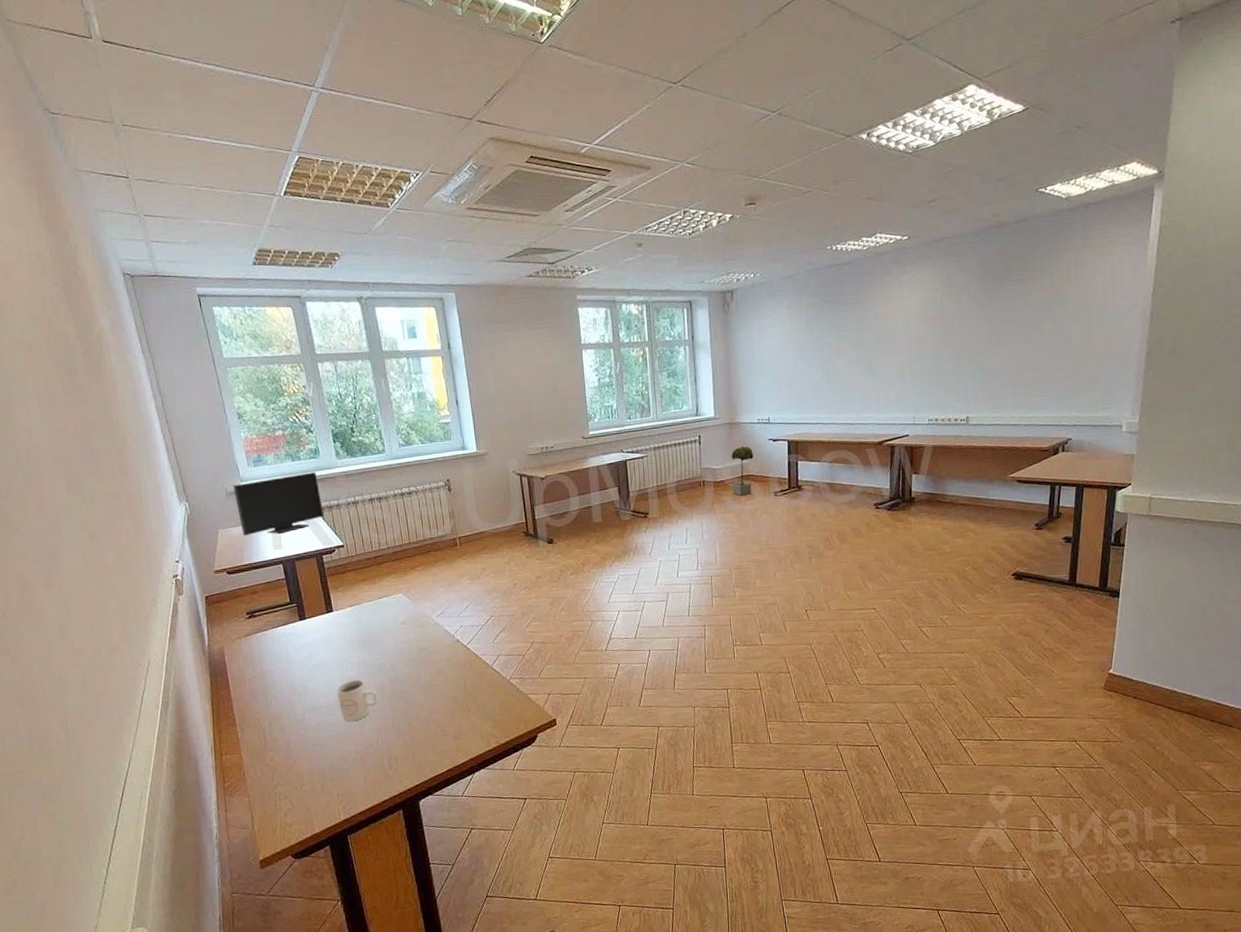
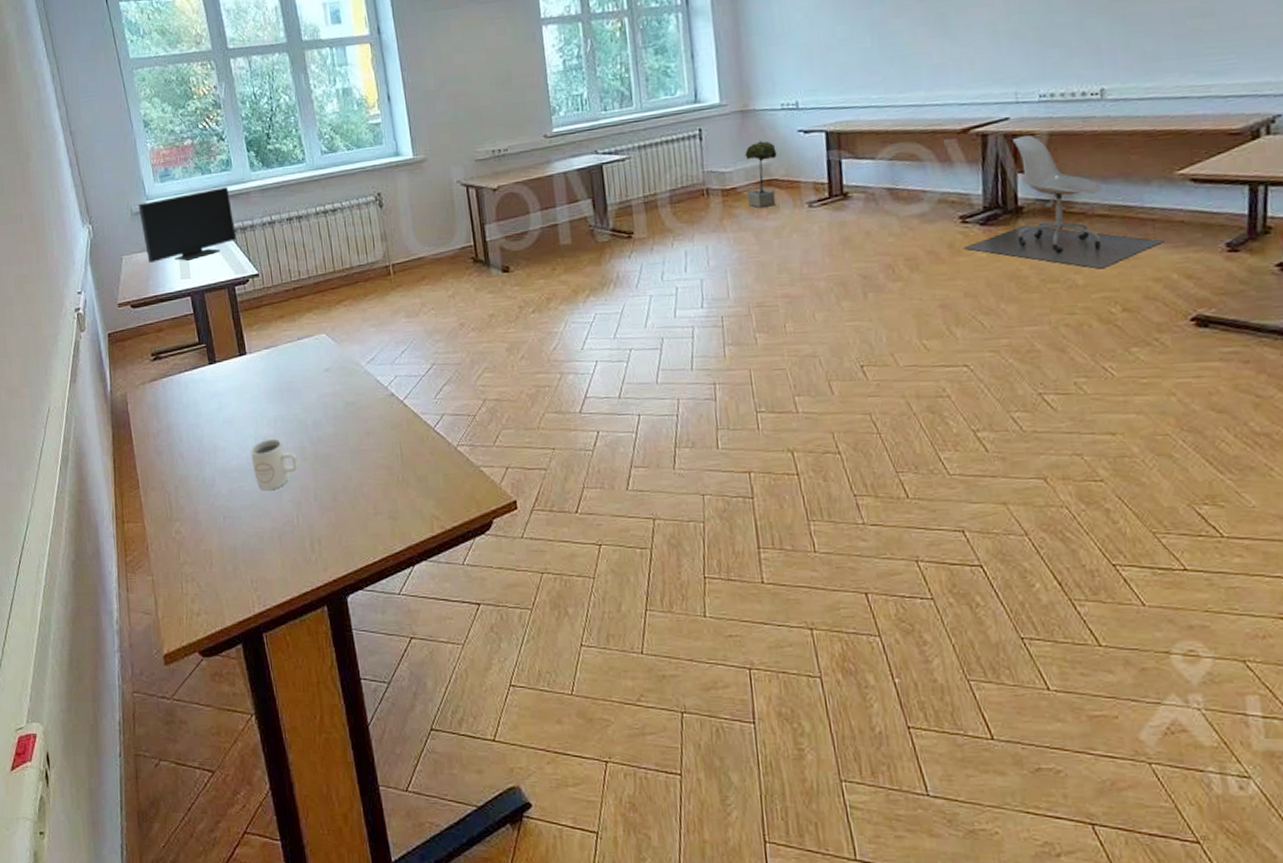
office chair: none [875,448,999,541] -> present [963,135,1163,269]

